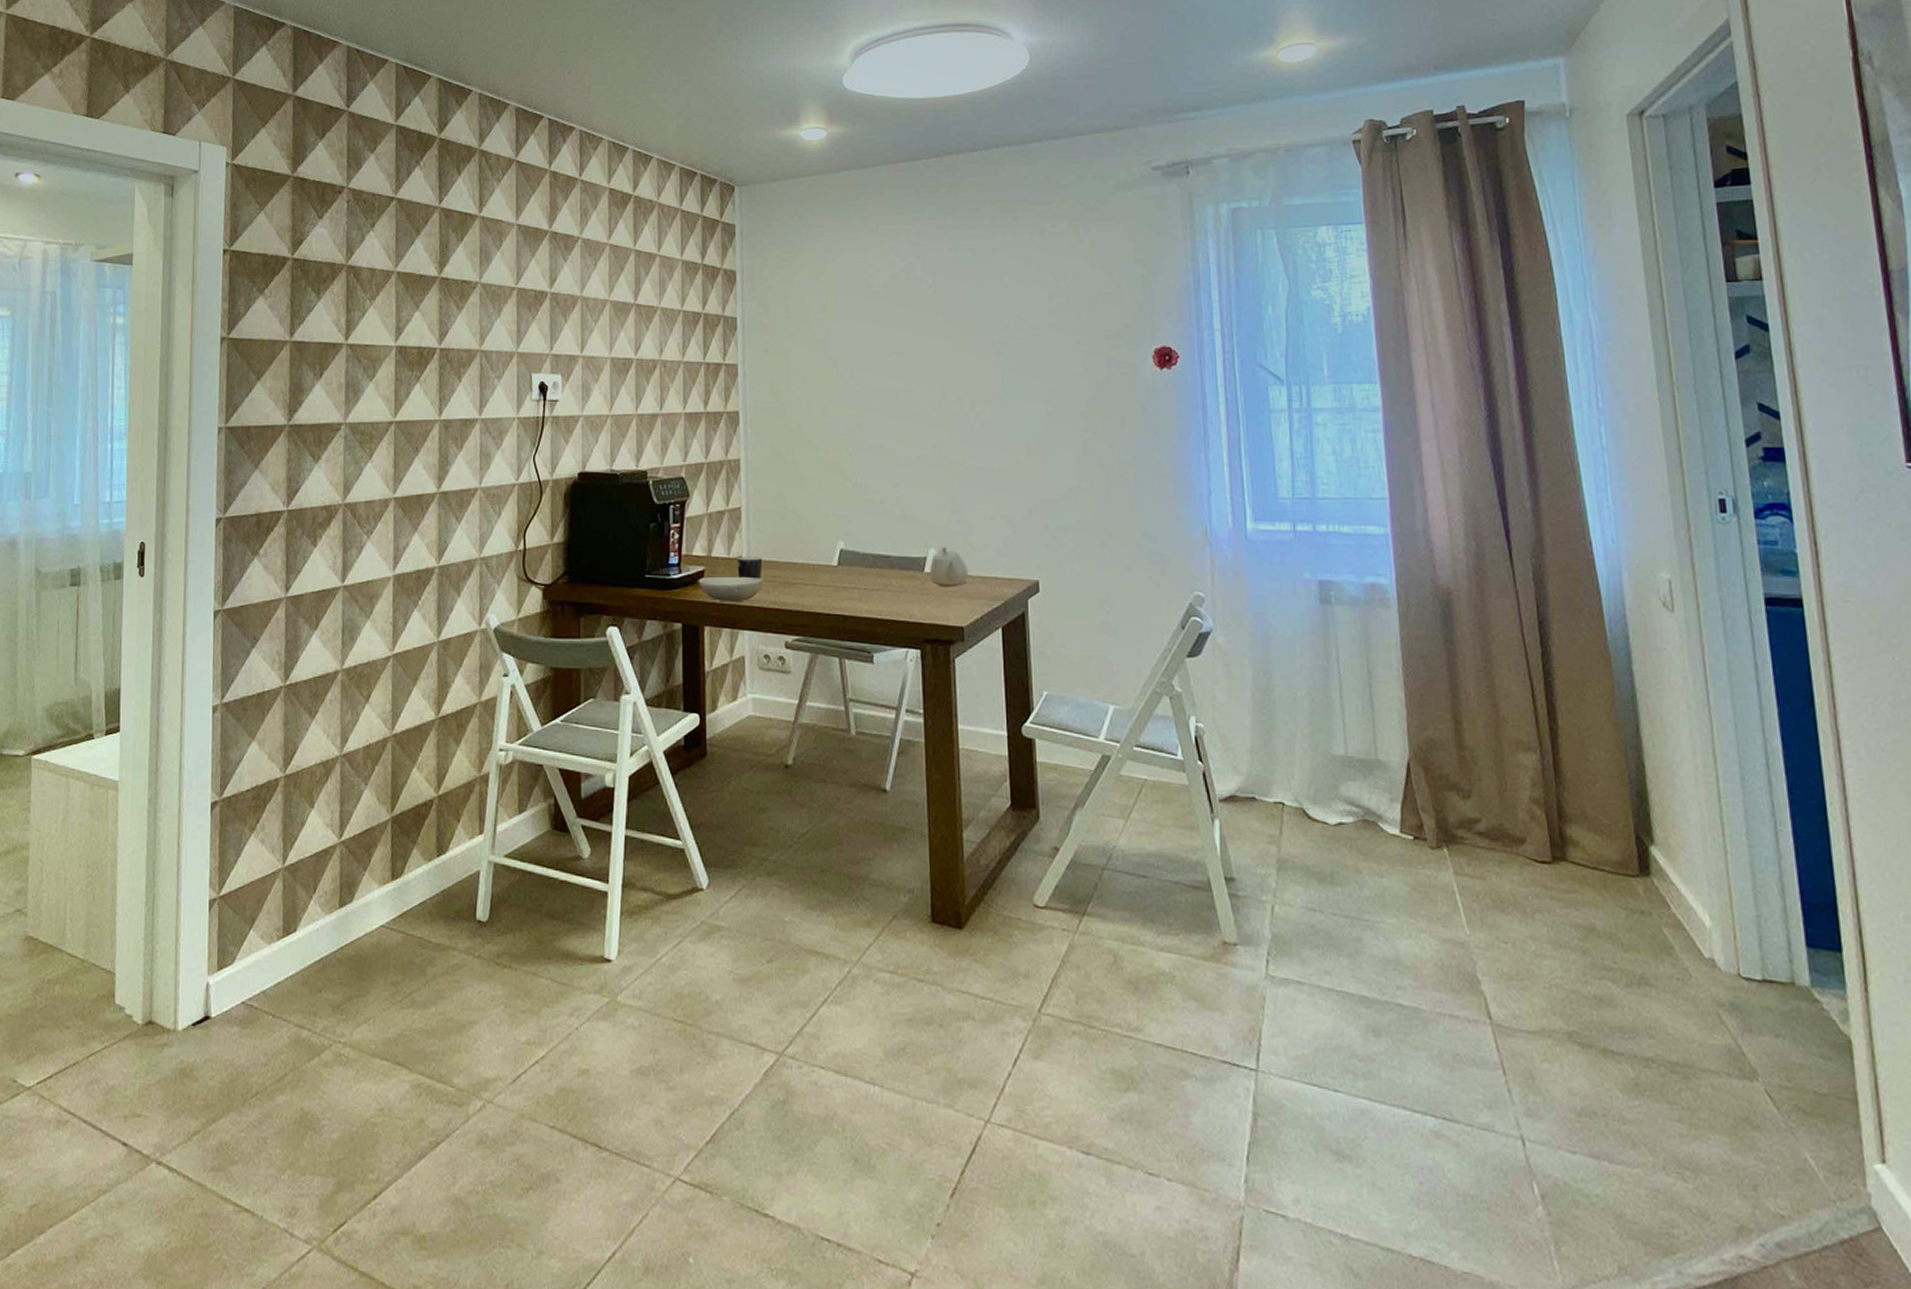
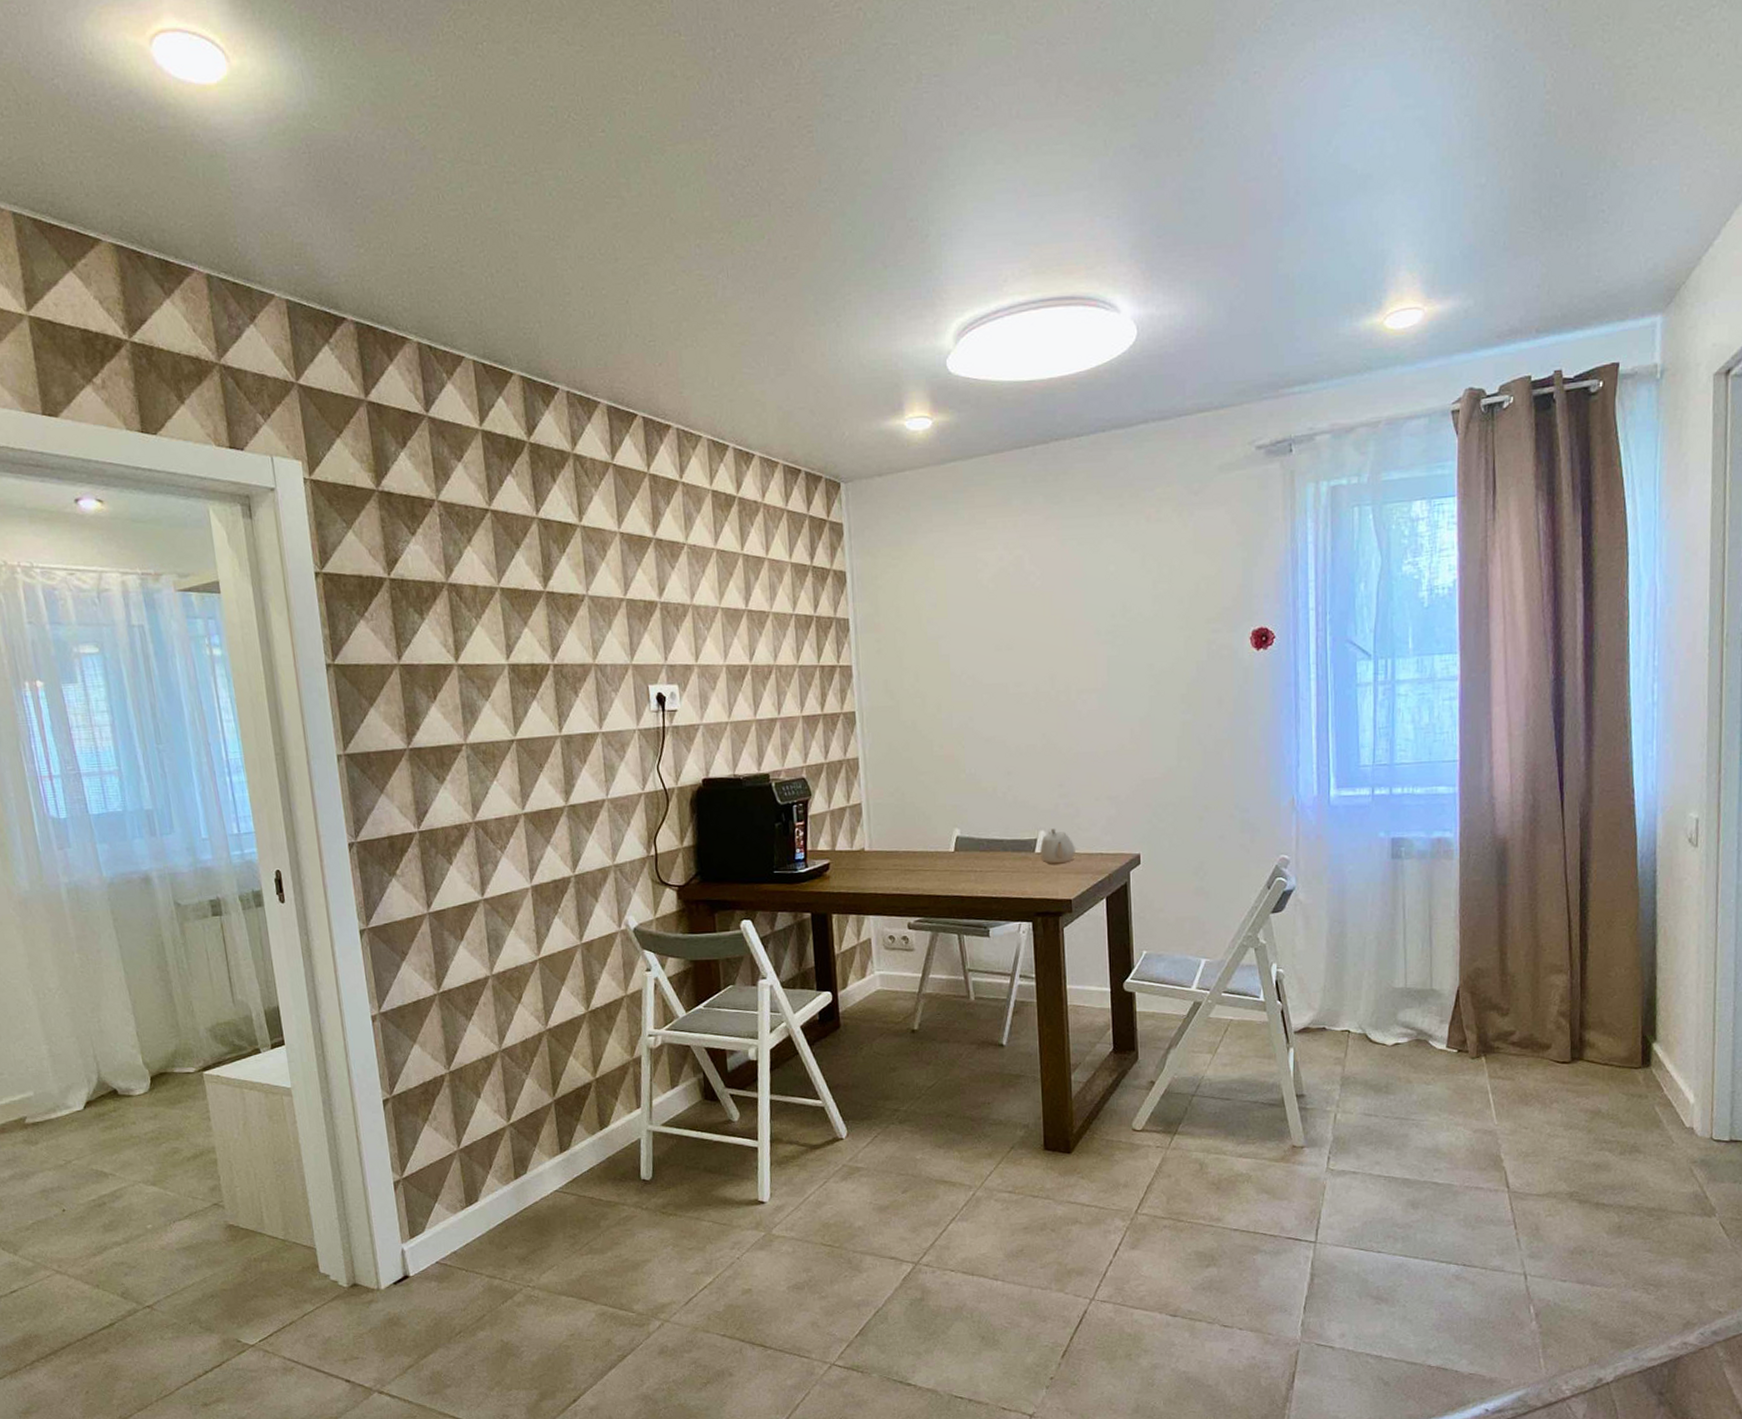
bowl: present [698,576,765,602] -> none [824,866,887,891]
mug: present [737,557,763,579] -> none [860,848,884,869]

